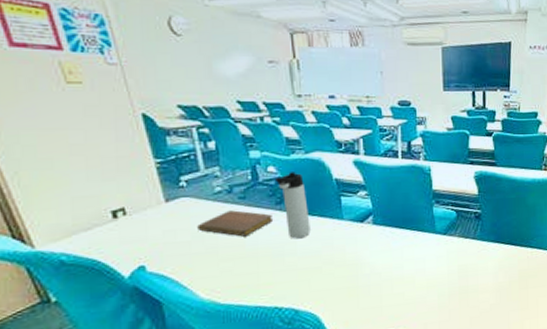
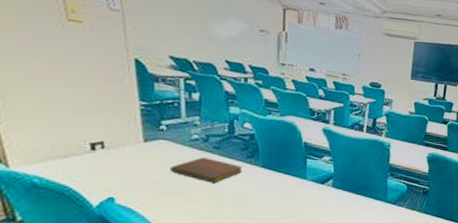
thermos bottle: present [276,172,310,239] -> none [250,130,276,192]

